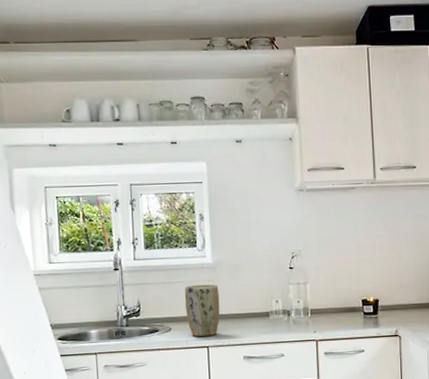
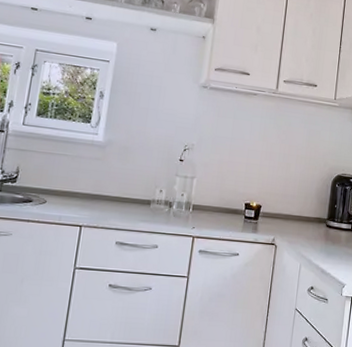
plant pot: present [184,284,220,337] -> none [64,160,105,215]

